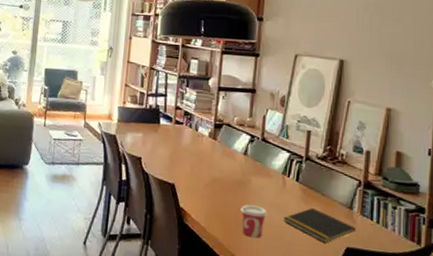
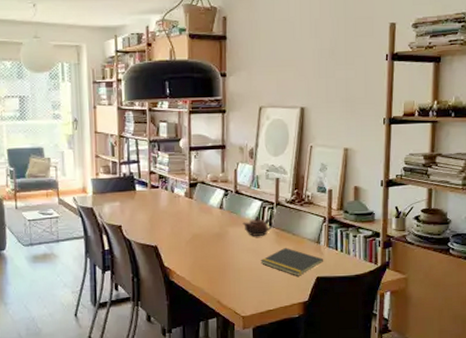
cup: present [241,205,267,238] -> none [221,254,246,283]
teapot: none [267,167,300,191] -> present [242,215,273,236]

